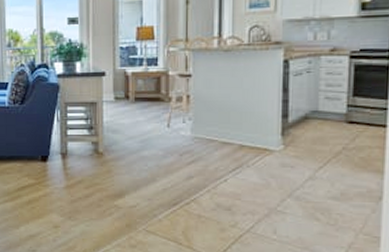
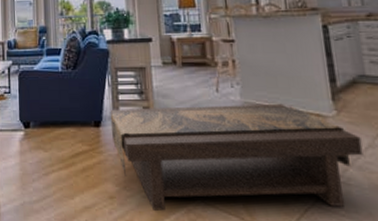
coffee table: none [57,138,303,238] -> present [110,103,363,211]

